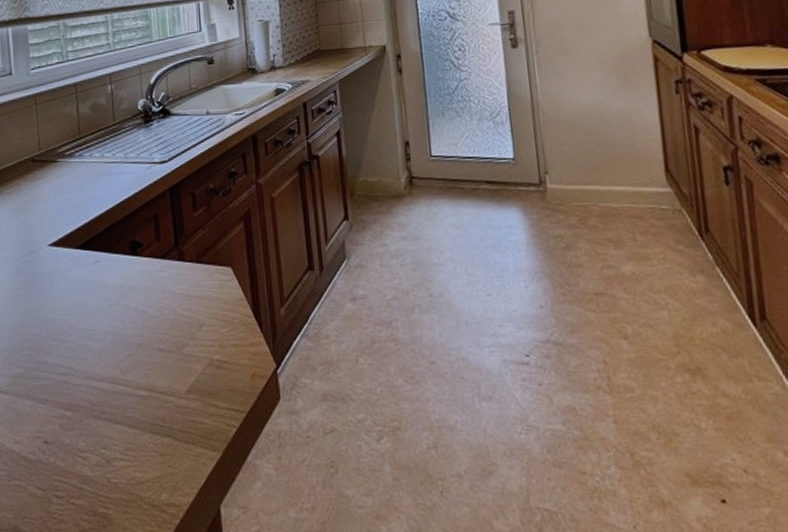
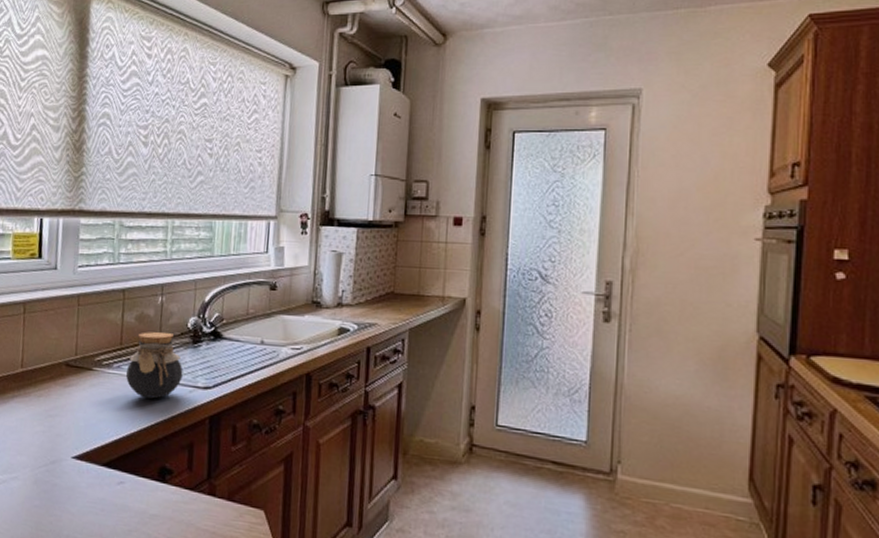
jar: none [88,117,140,180] -> present [126,331,183,399]

